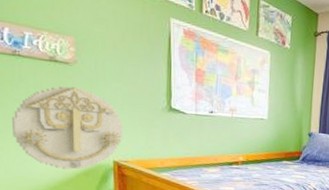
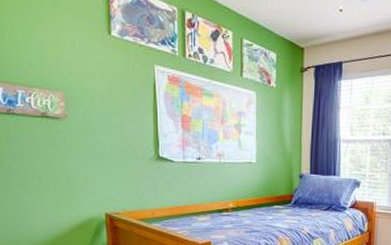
wall decoration: present [11,86,123,170] -> none [8,141,114,225]

